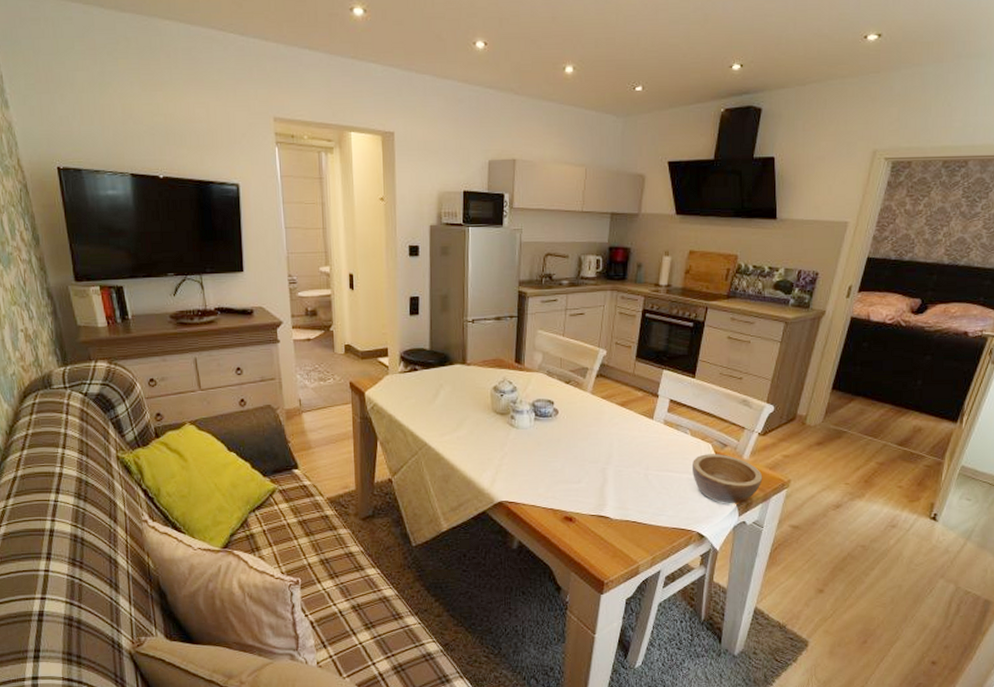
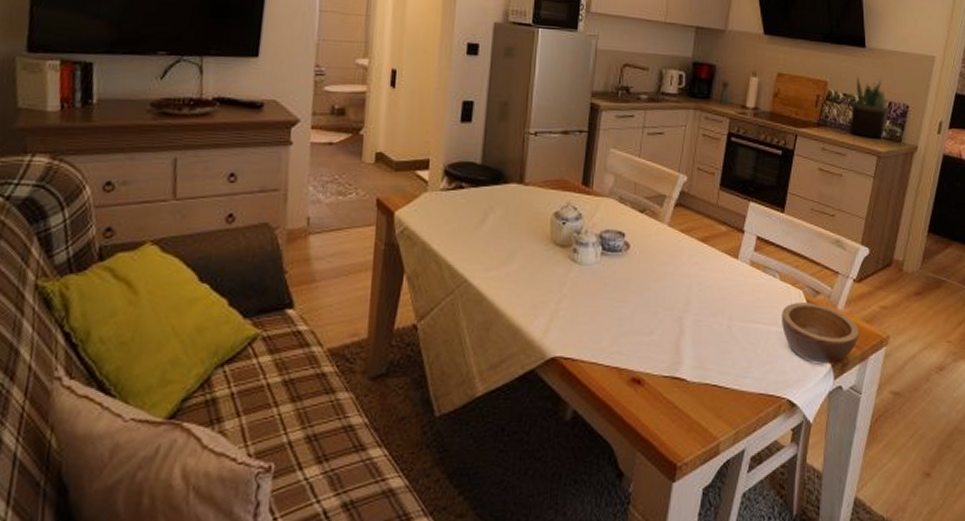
planter: none [757,248,800,306] -> present [848,76,891,139]

